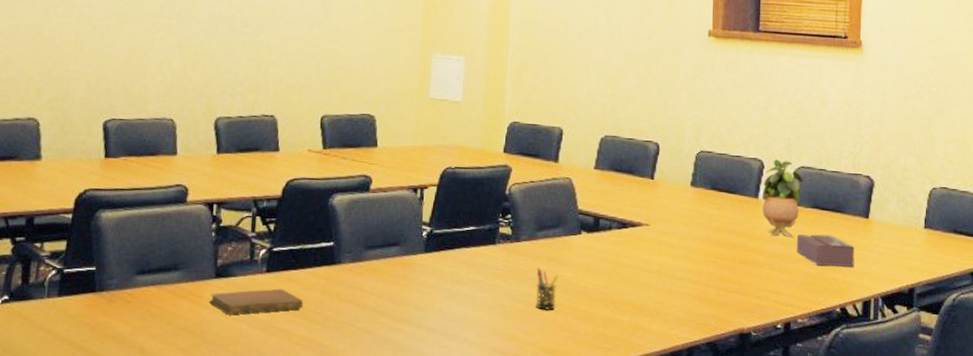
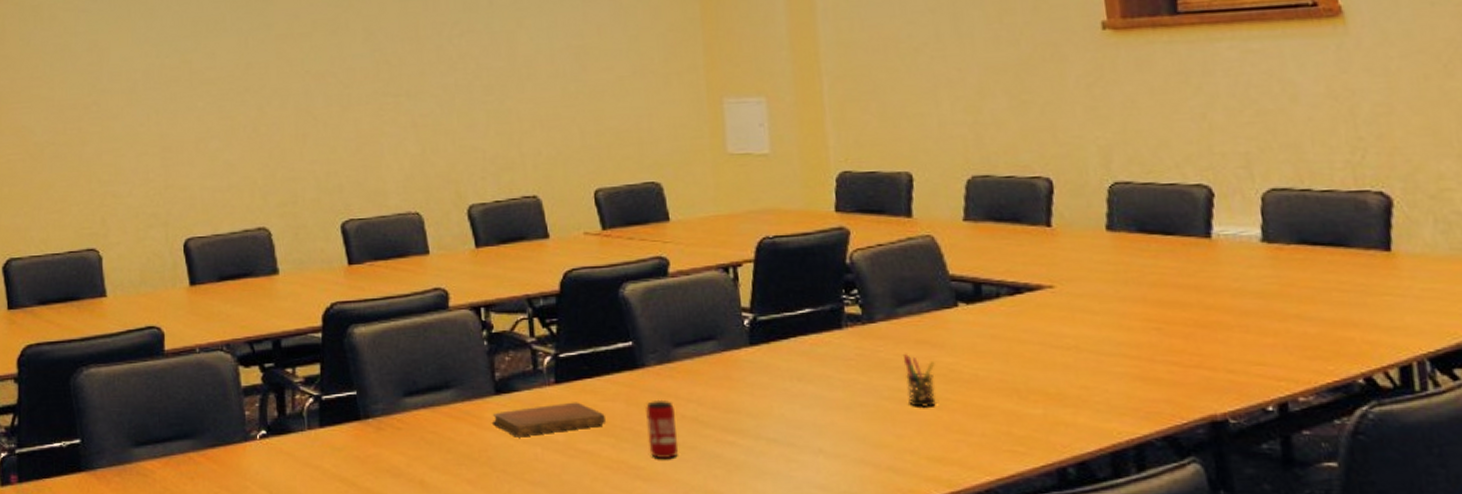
beverage can: none [334,291,359,341] -> present [646,399,679,460]
potted plant: present [762,159,803,238] -> none [1215,182,1278,288]
tissue box: present [797,234,855,267] -> none [1280,279,1378,321]

